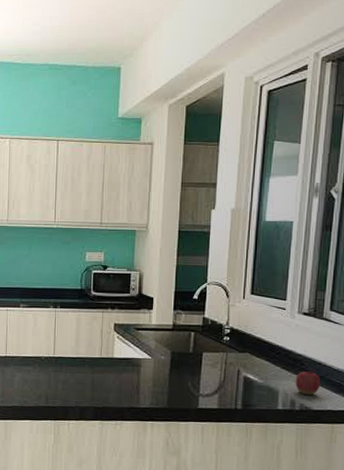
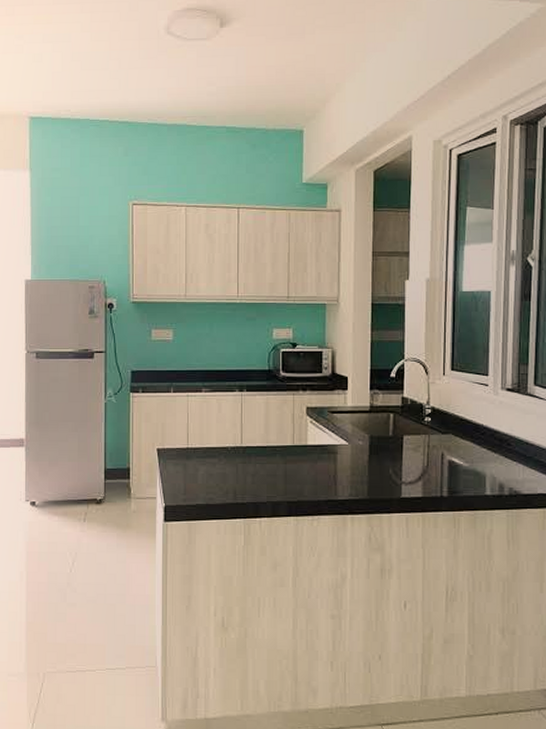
apple: present [295,367,321,396] -> none [502,447,529,479]

